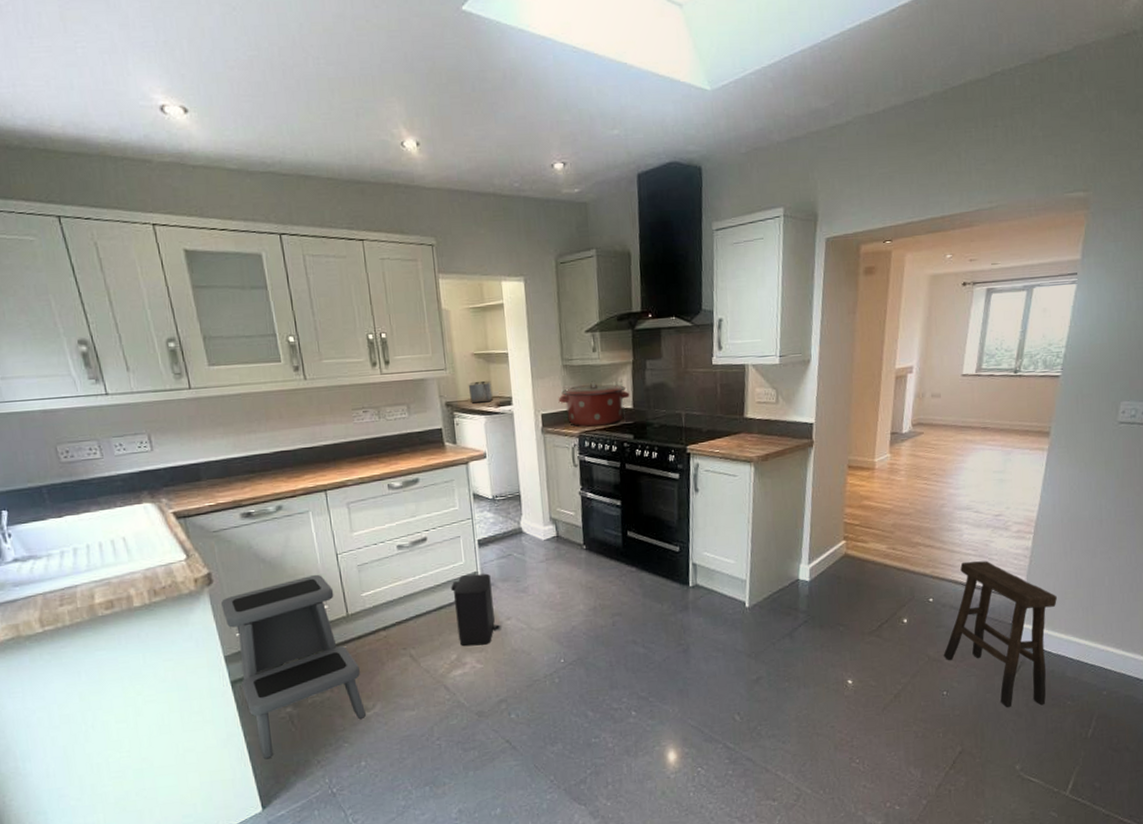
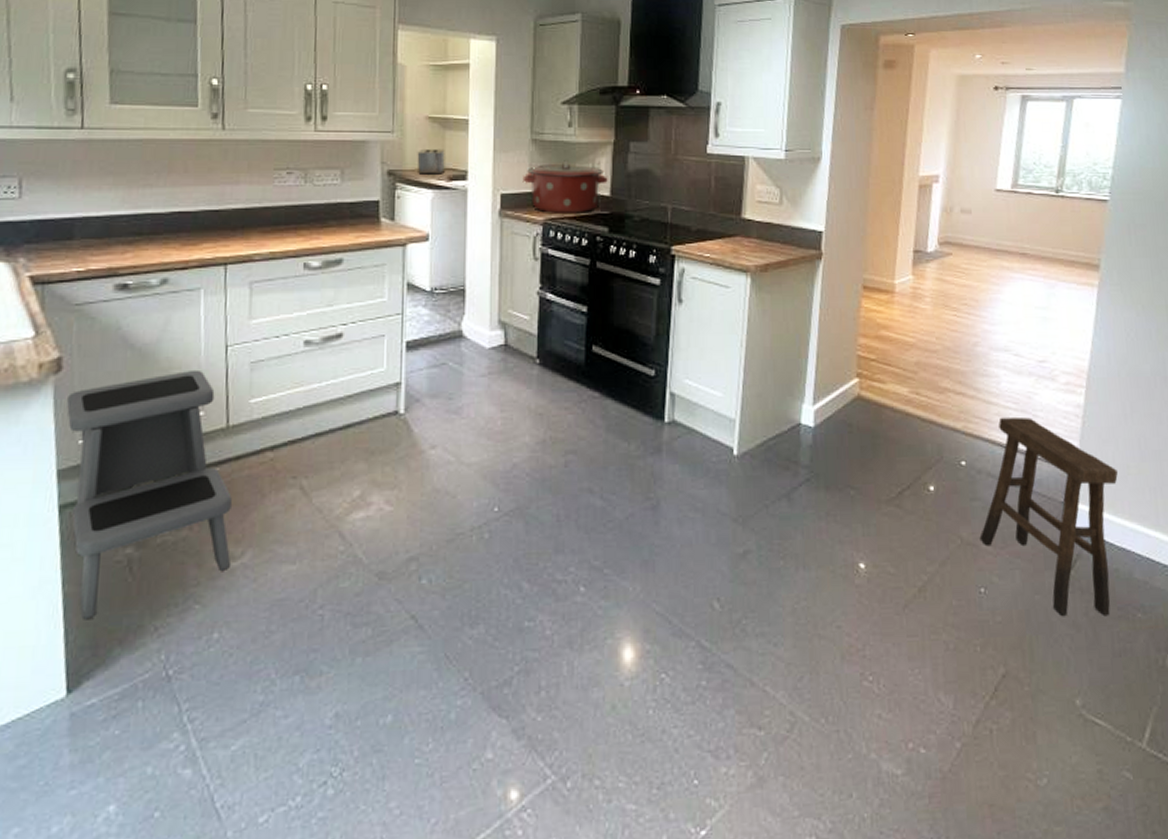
pedal bin: present [451,573,502,647] -> none [365,385,423,481]

